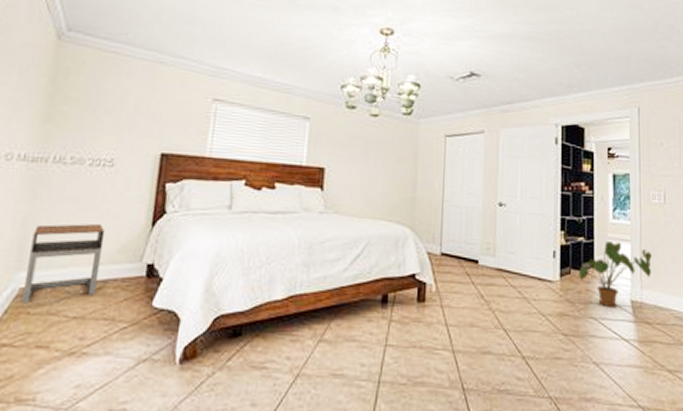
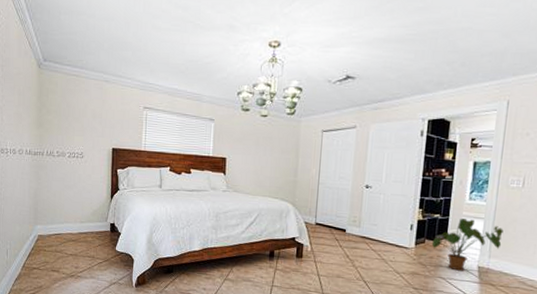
nightstand: present [20,224,106,304] -> none [40,196,83,245]

